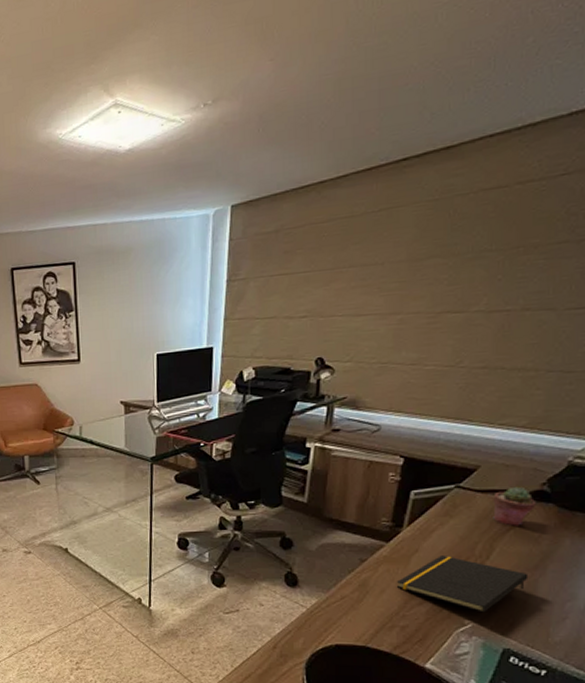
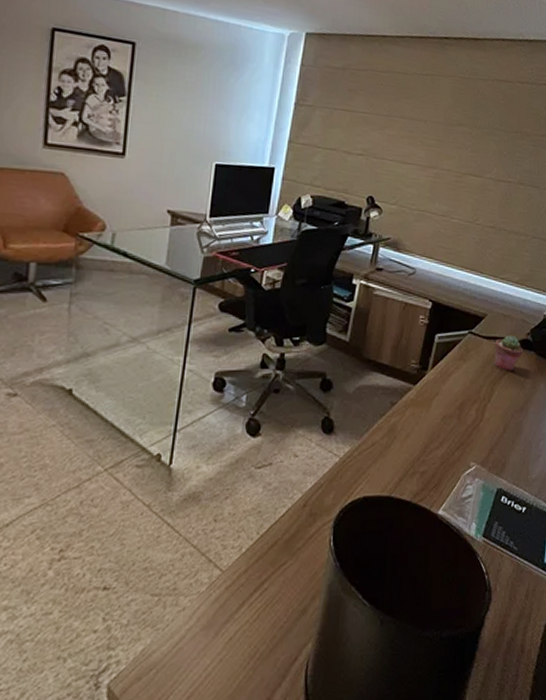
notepad: present [397,556,529,613] -> none [420,399,516,454]

